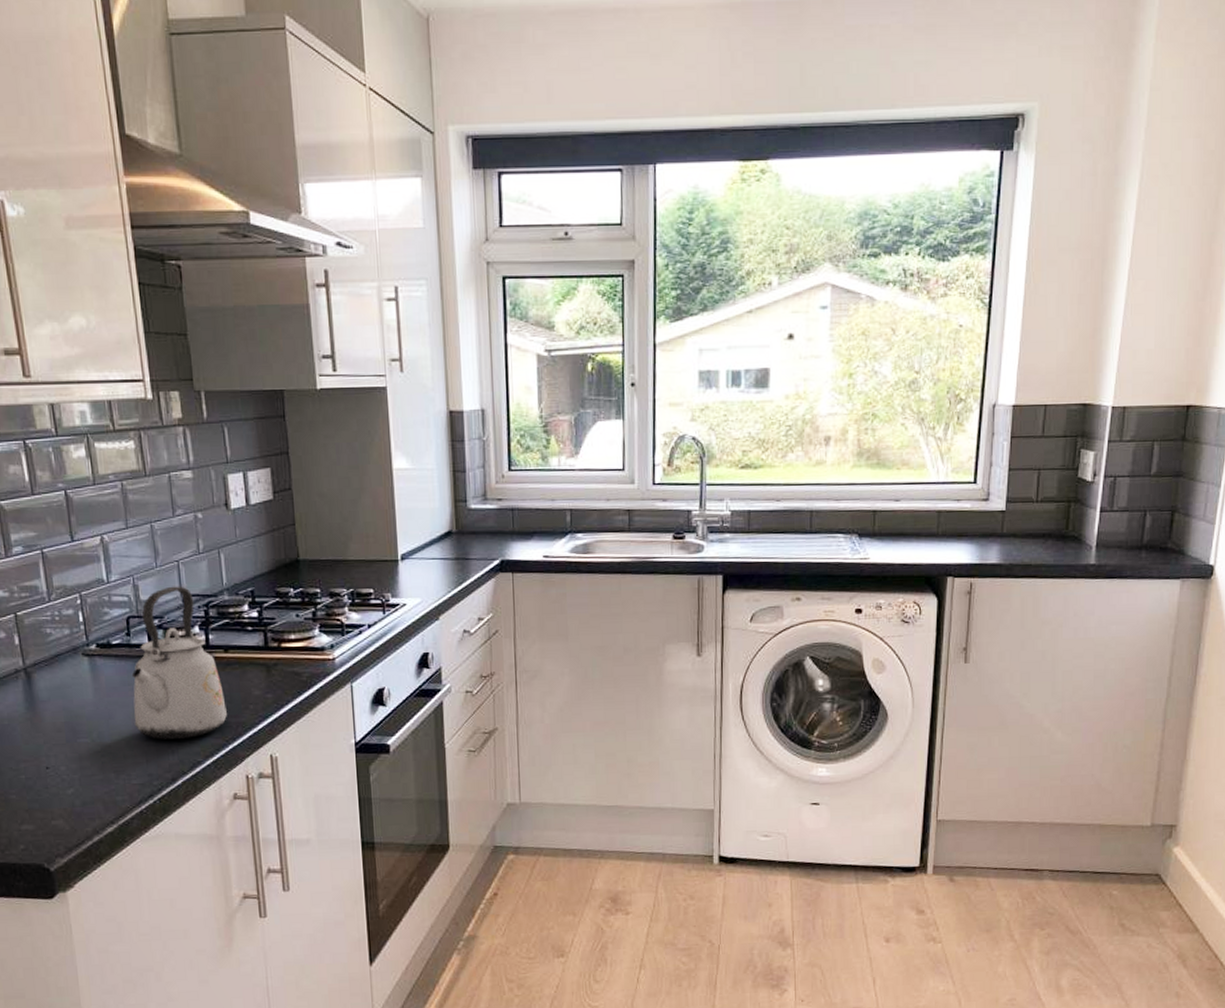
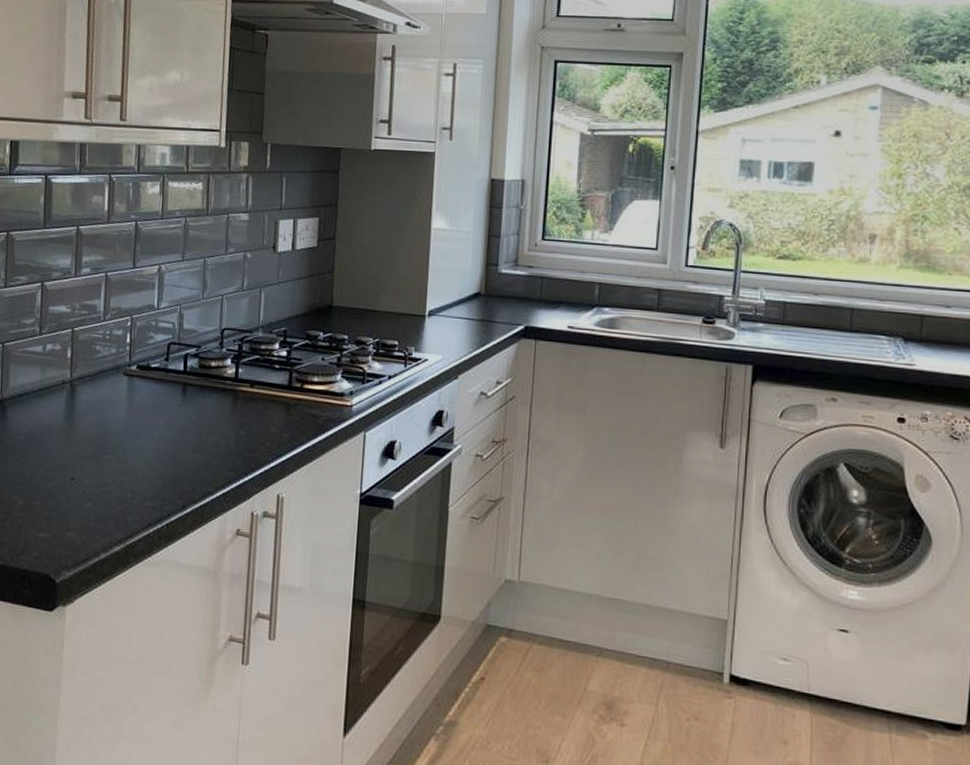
kettle: present [131,586,227,739] -> none [157,318,244,467]

